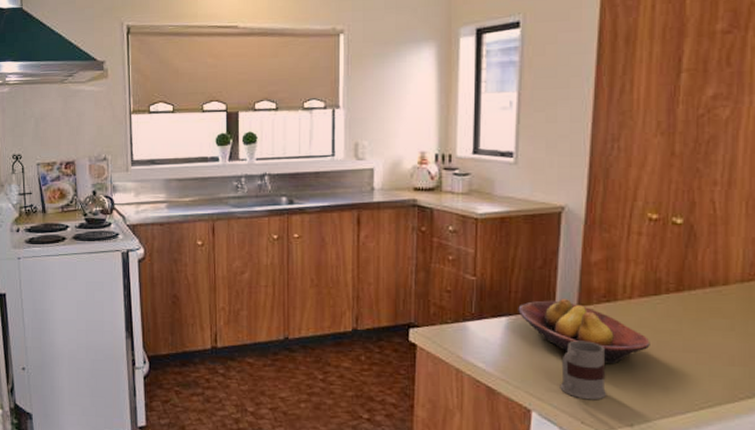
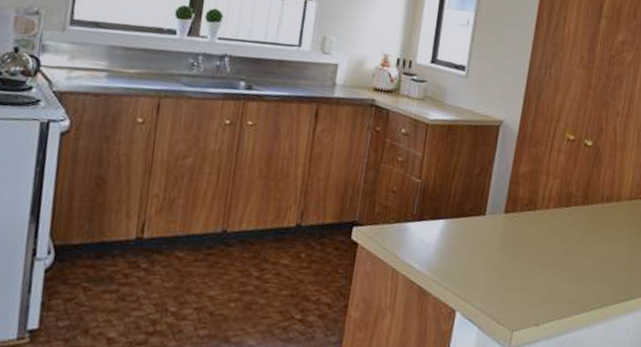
fruit bowl: present [518,298,650,364] -> none [454,204,559,268]
mug: present [560,340,607,400] -> none [482,244,523,301]

